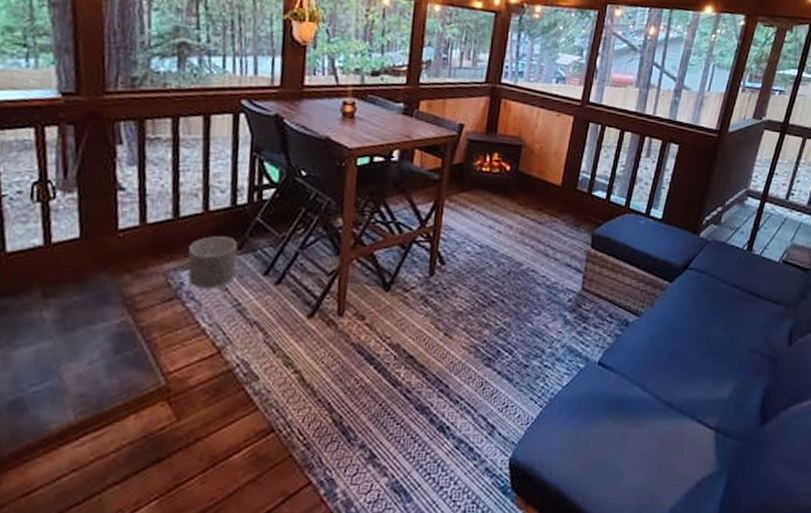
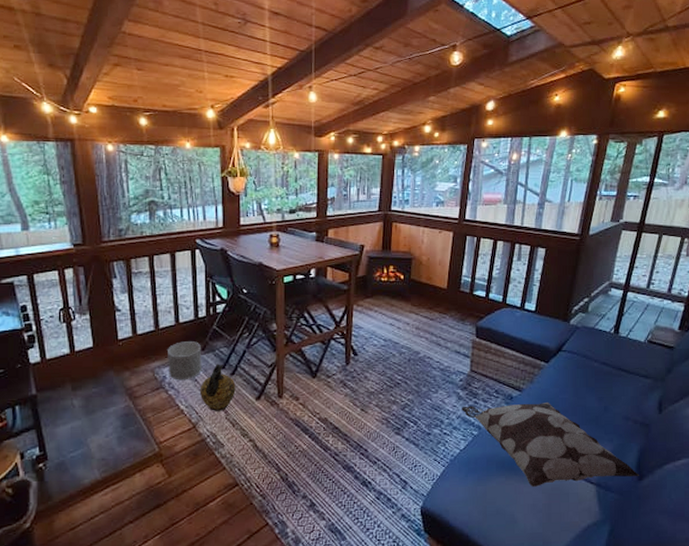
ceramic jug: none [231,268,282,332] -> present [200,364,236,411]
decorative pillow: none [568,329,764,432] -> present [462,401,640,487]

